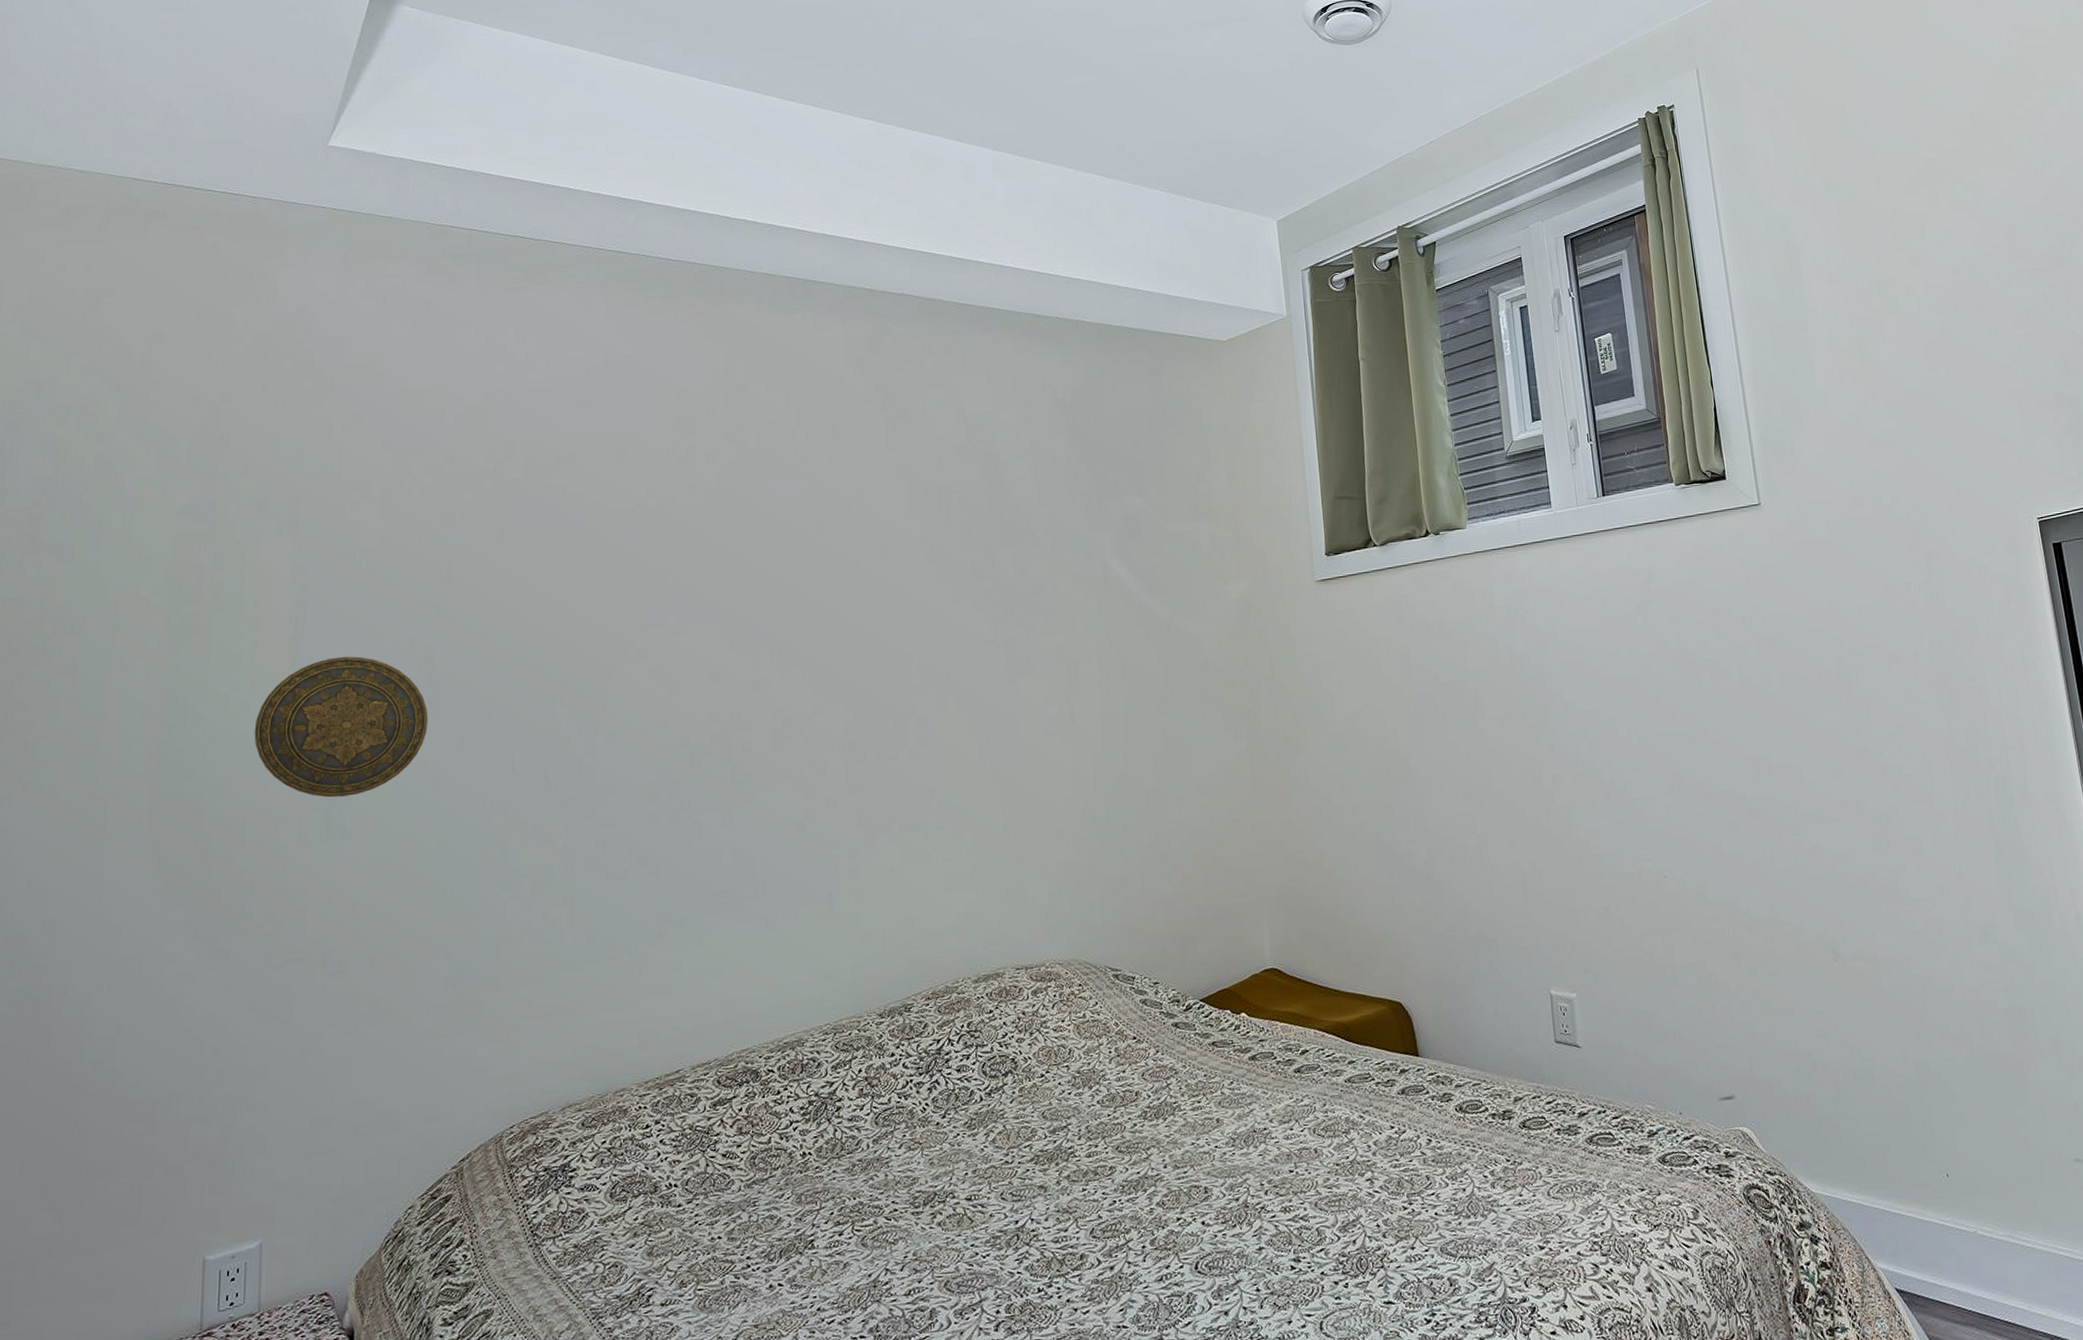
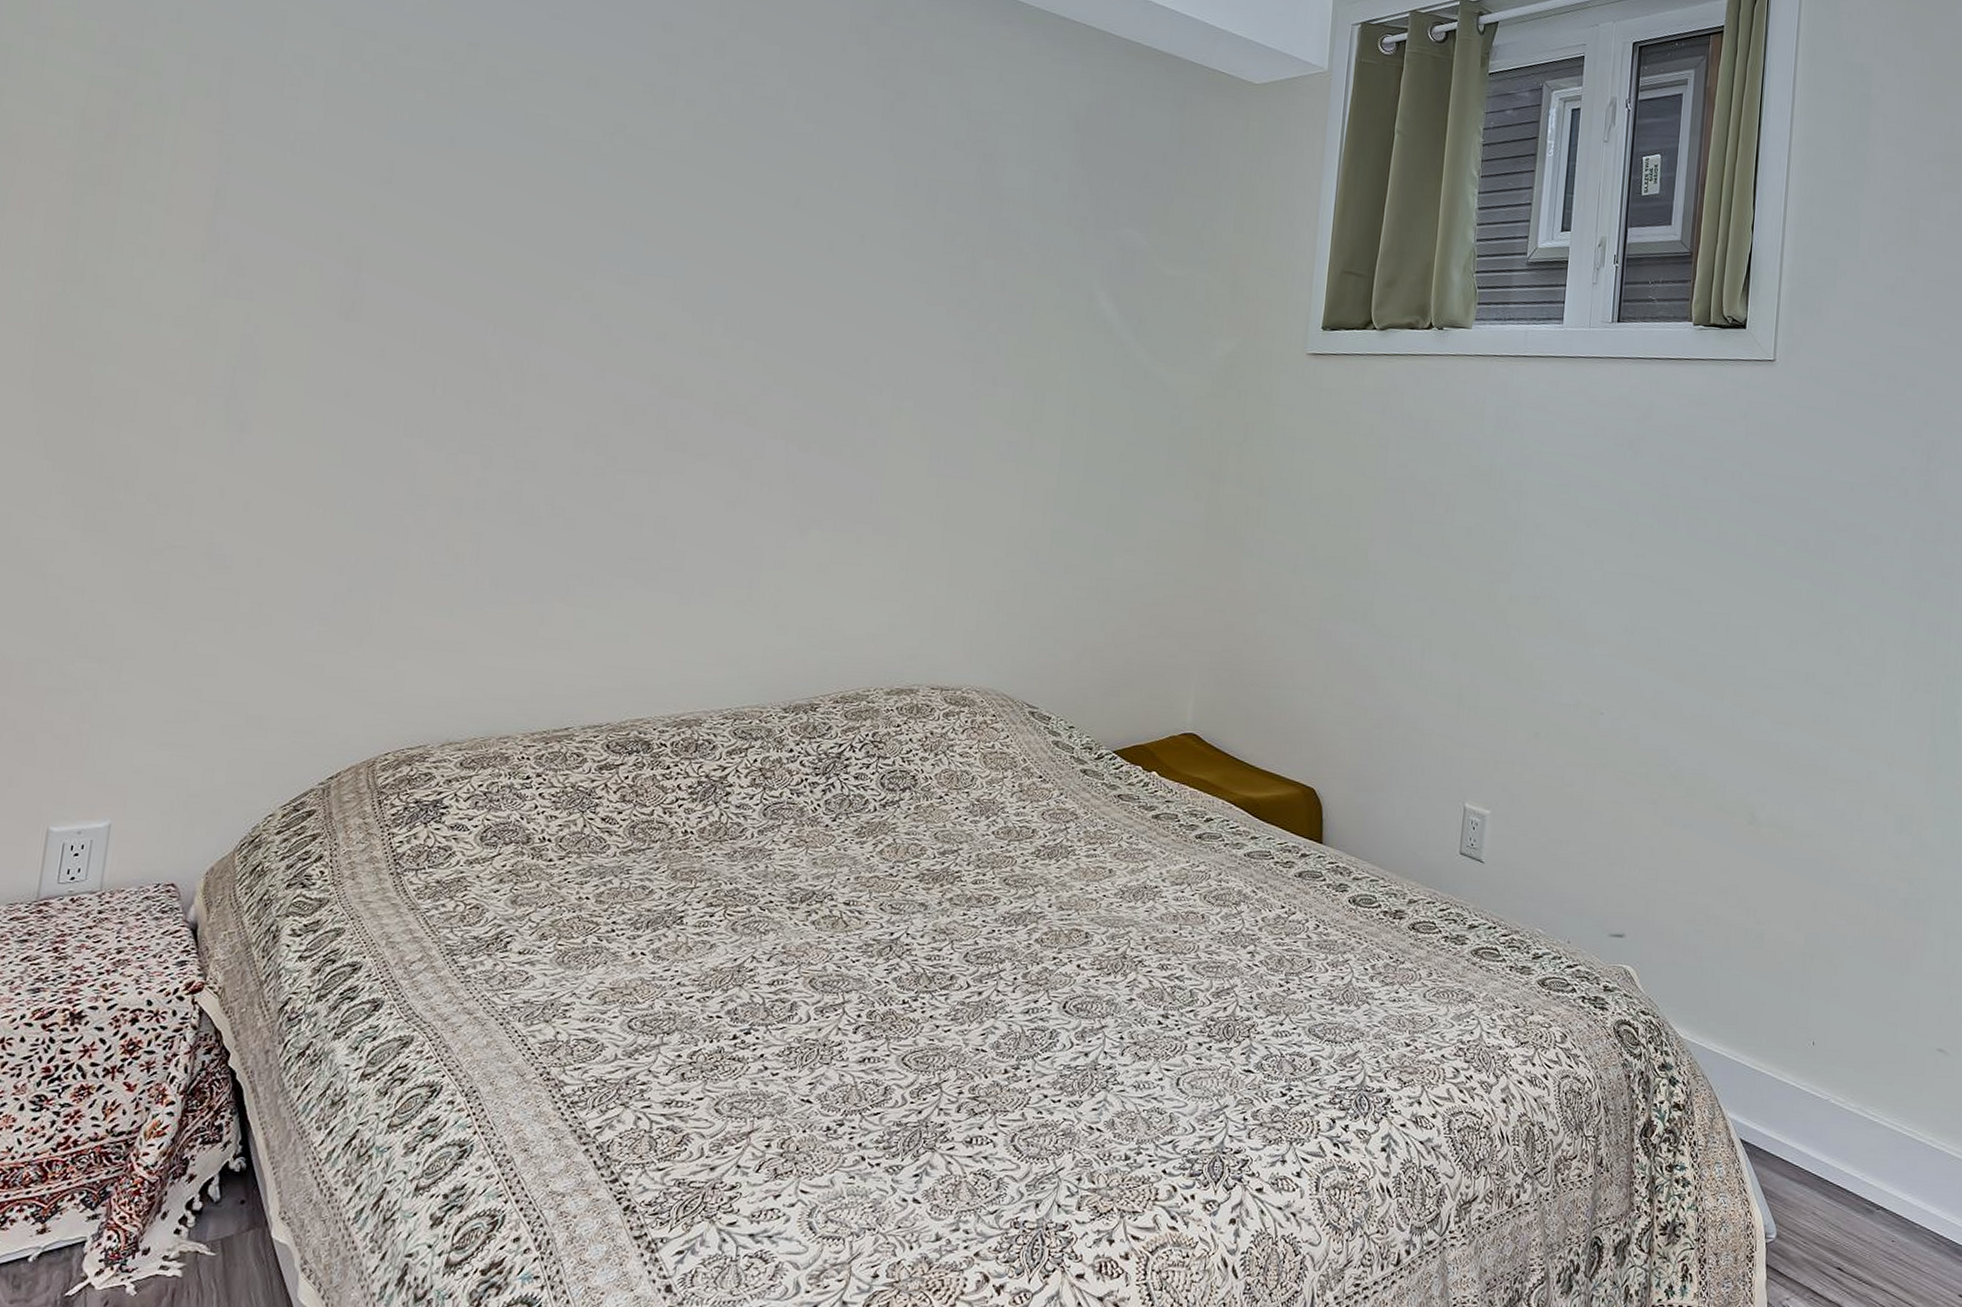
decorative plate: present [254,656,428,798] -> none [157,239,349,389]

